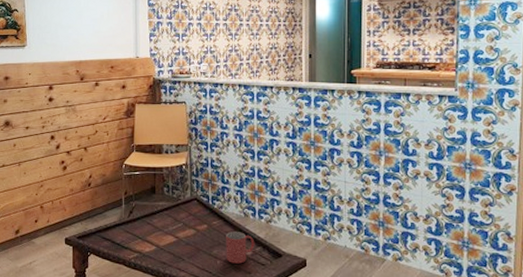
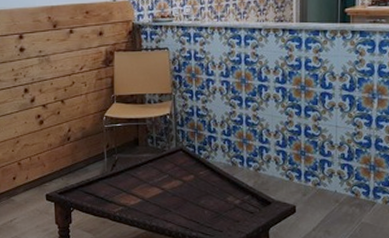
mug: present [226,231,255,264] -> none [213,181,244,213]

